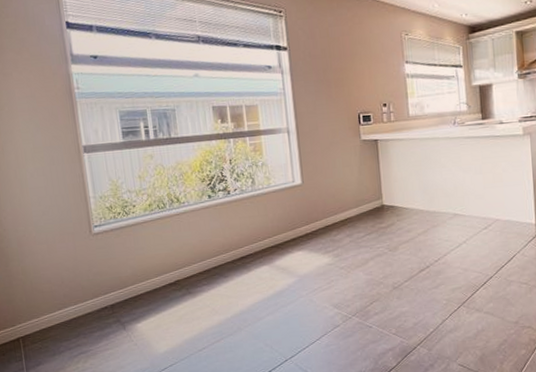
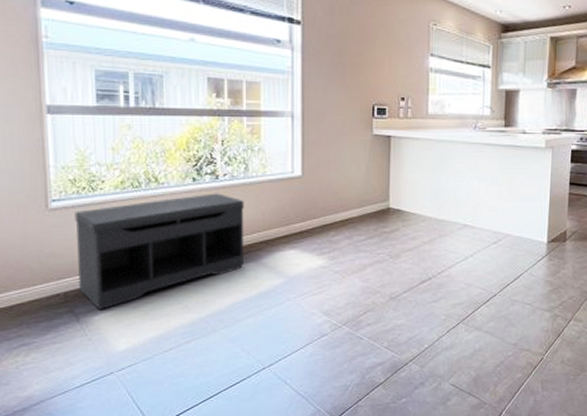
bench: none [113,206,260,317] -> present [74,193,245,309]

